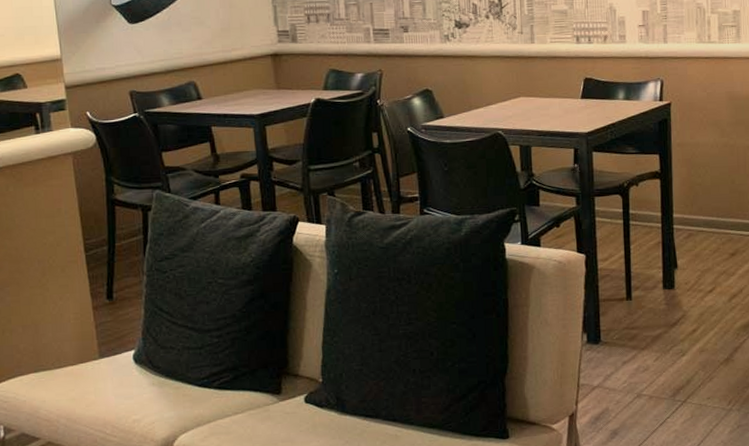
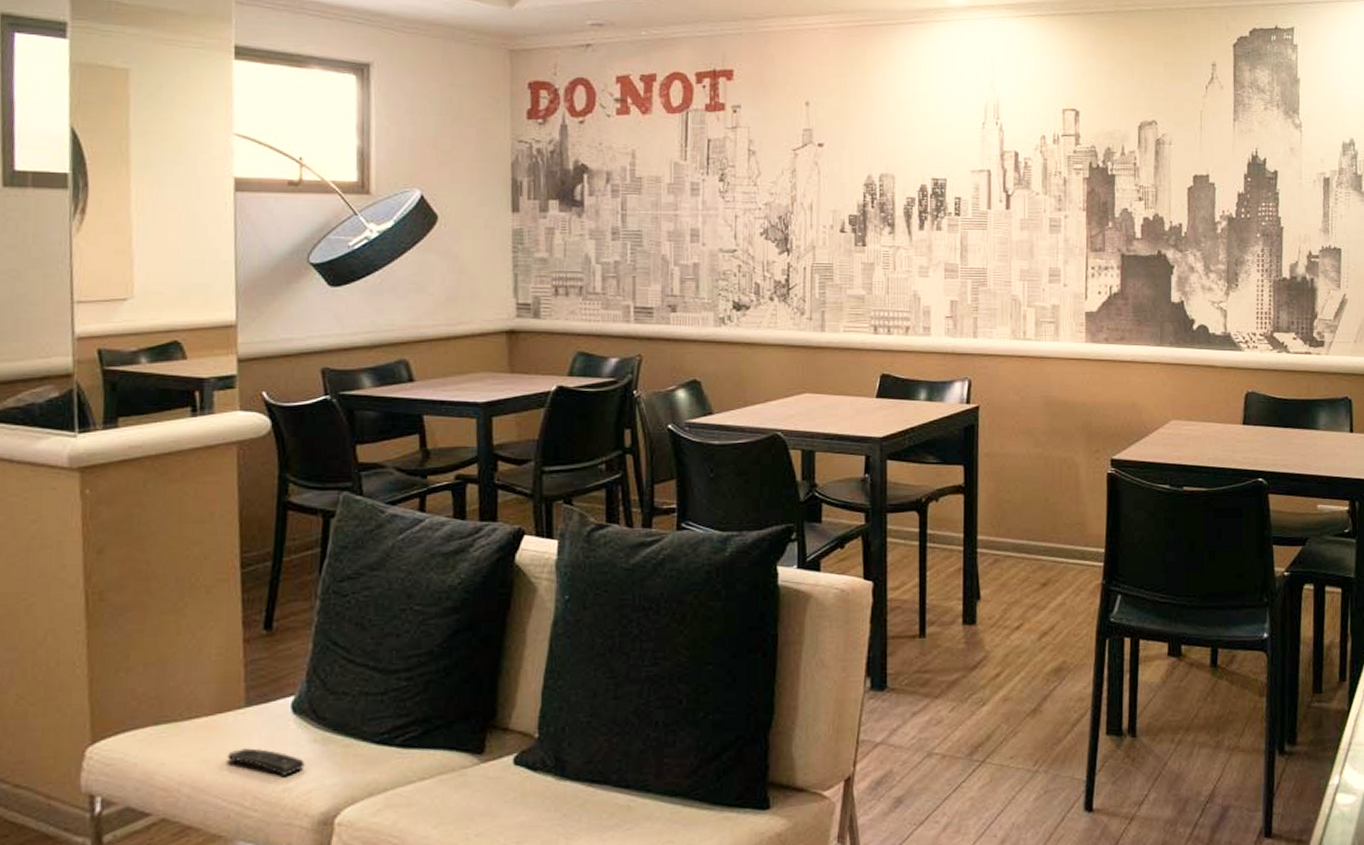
remote control: none [90,389,148,411] -> present [227,748,305,776]

